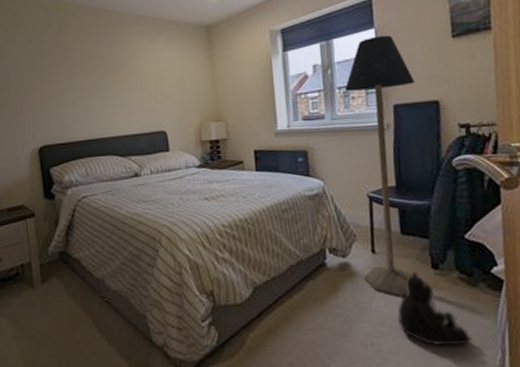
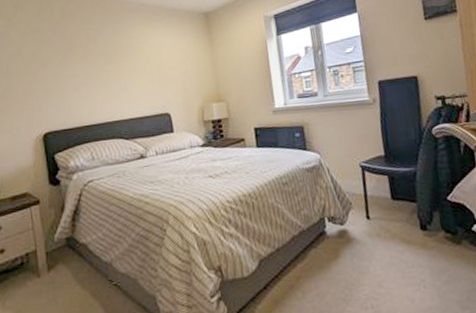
floor lamp: present [344,35,415,297] -> none [333,18,404,258]
plush toy: present [397,272,473,347] -> none [393,234,461,303]

